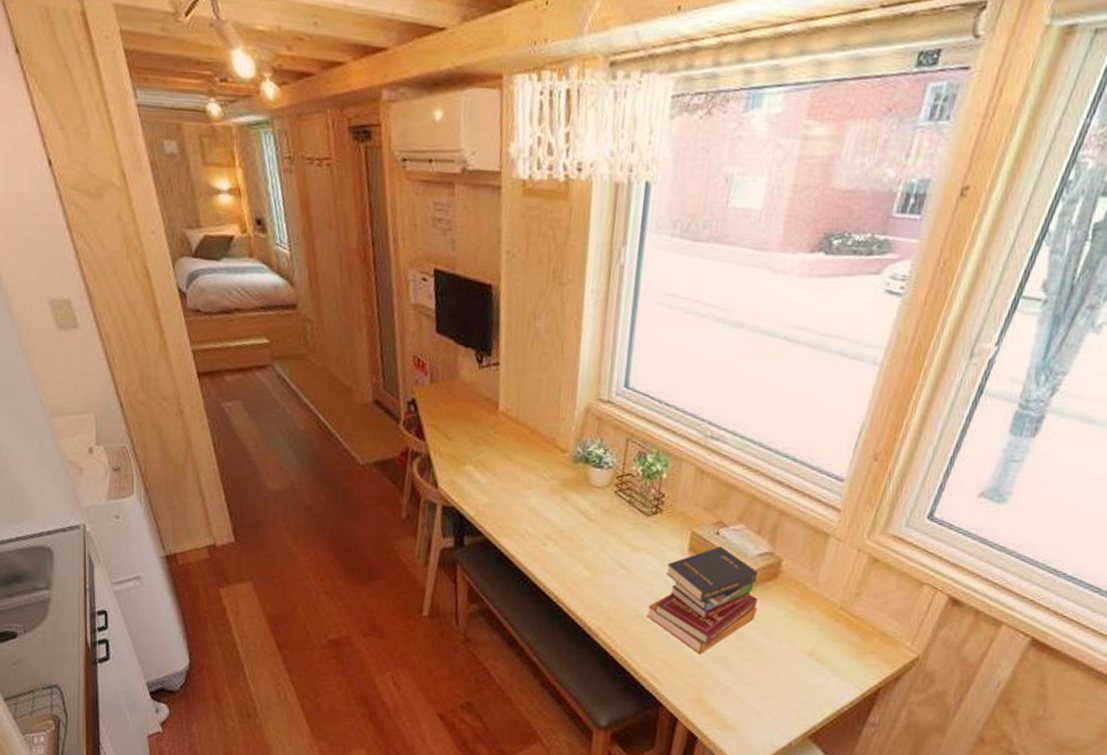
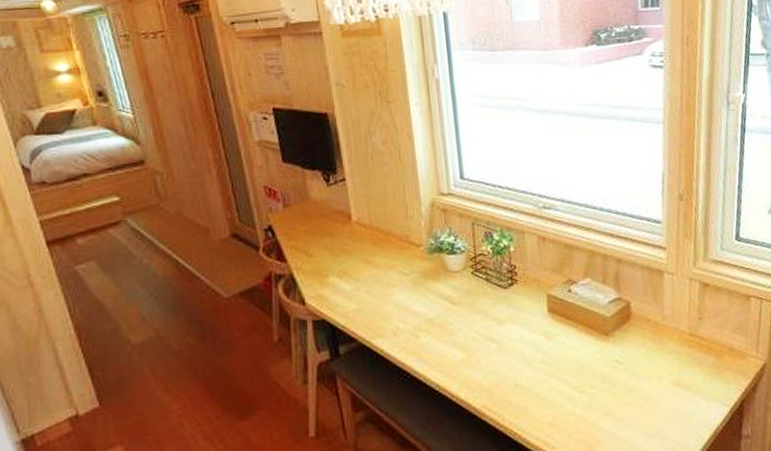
books: present [647,546,758,654] -> none [524,302,622,409]

